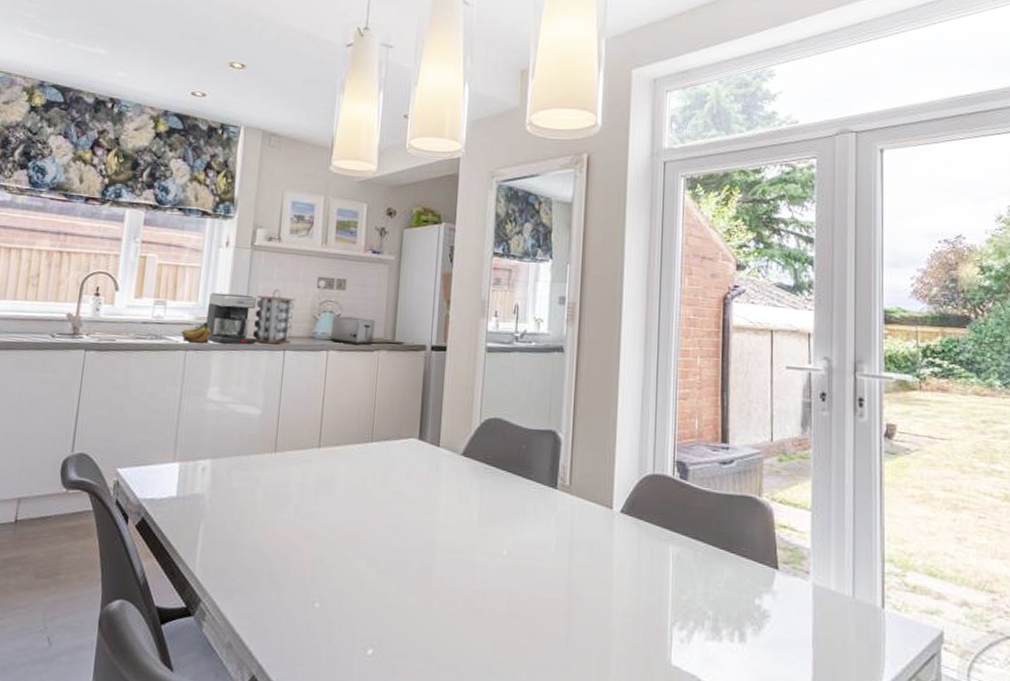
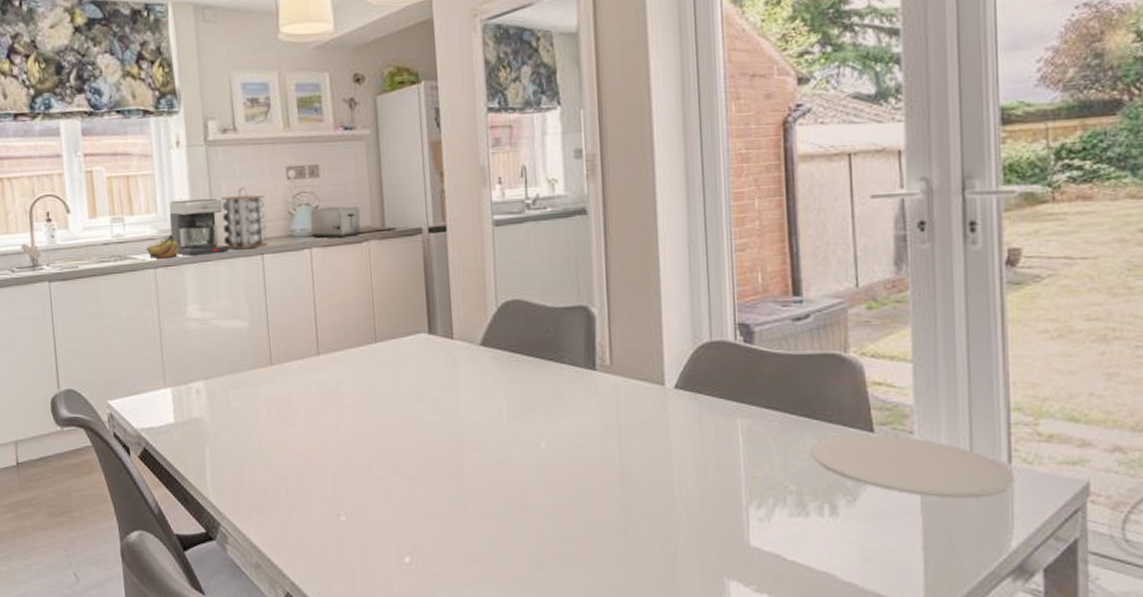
plate: none [726,569,886,637] -> present [810,434,1015,497]

